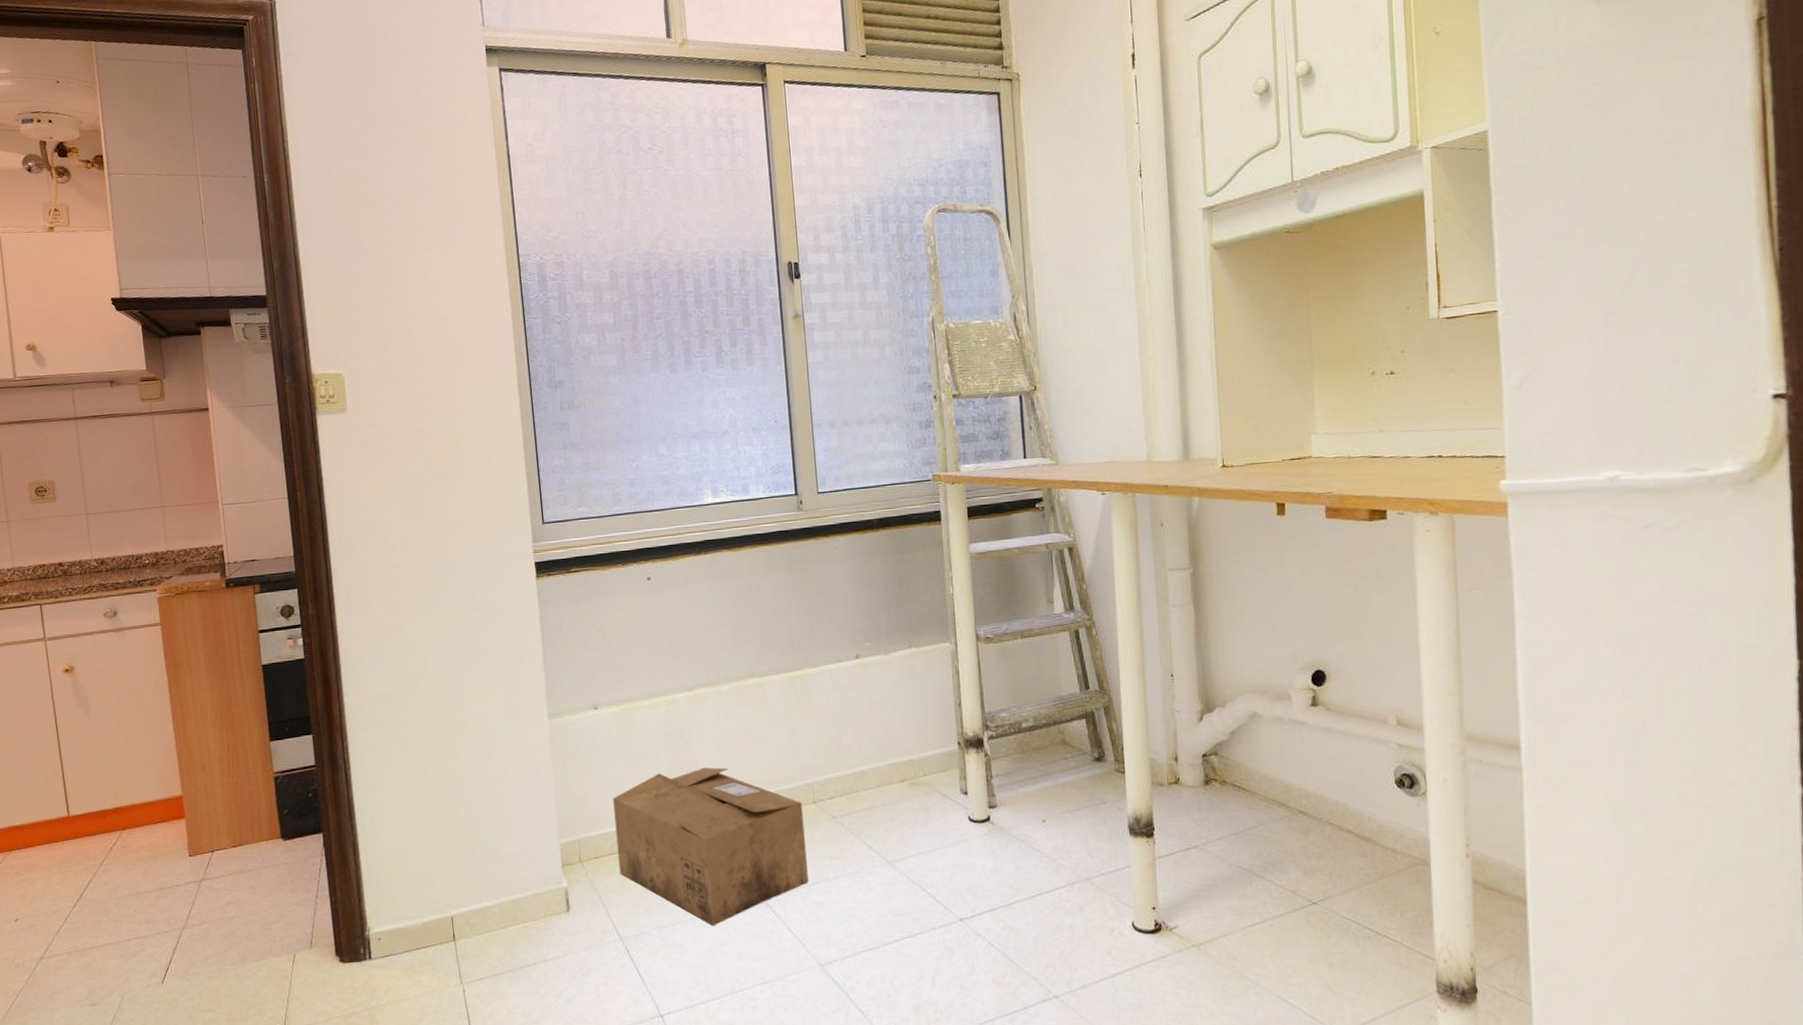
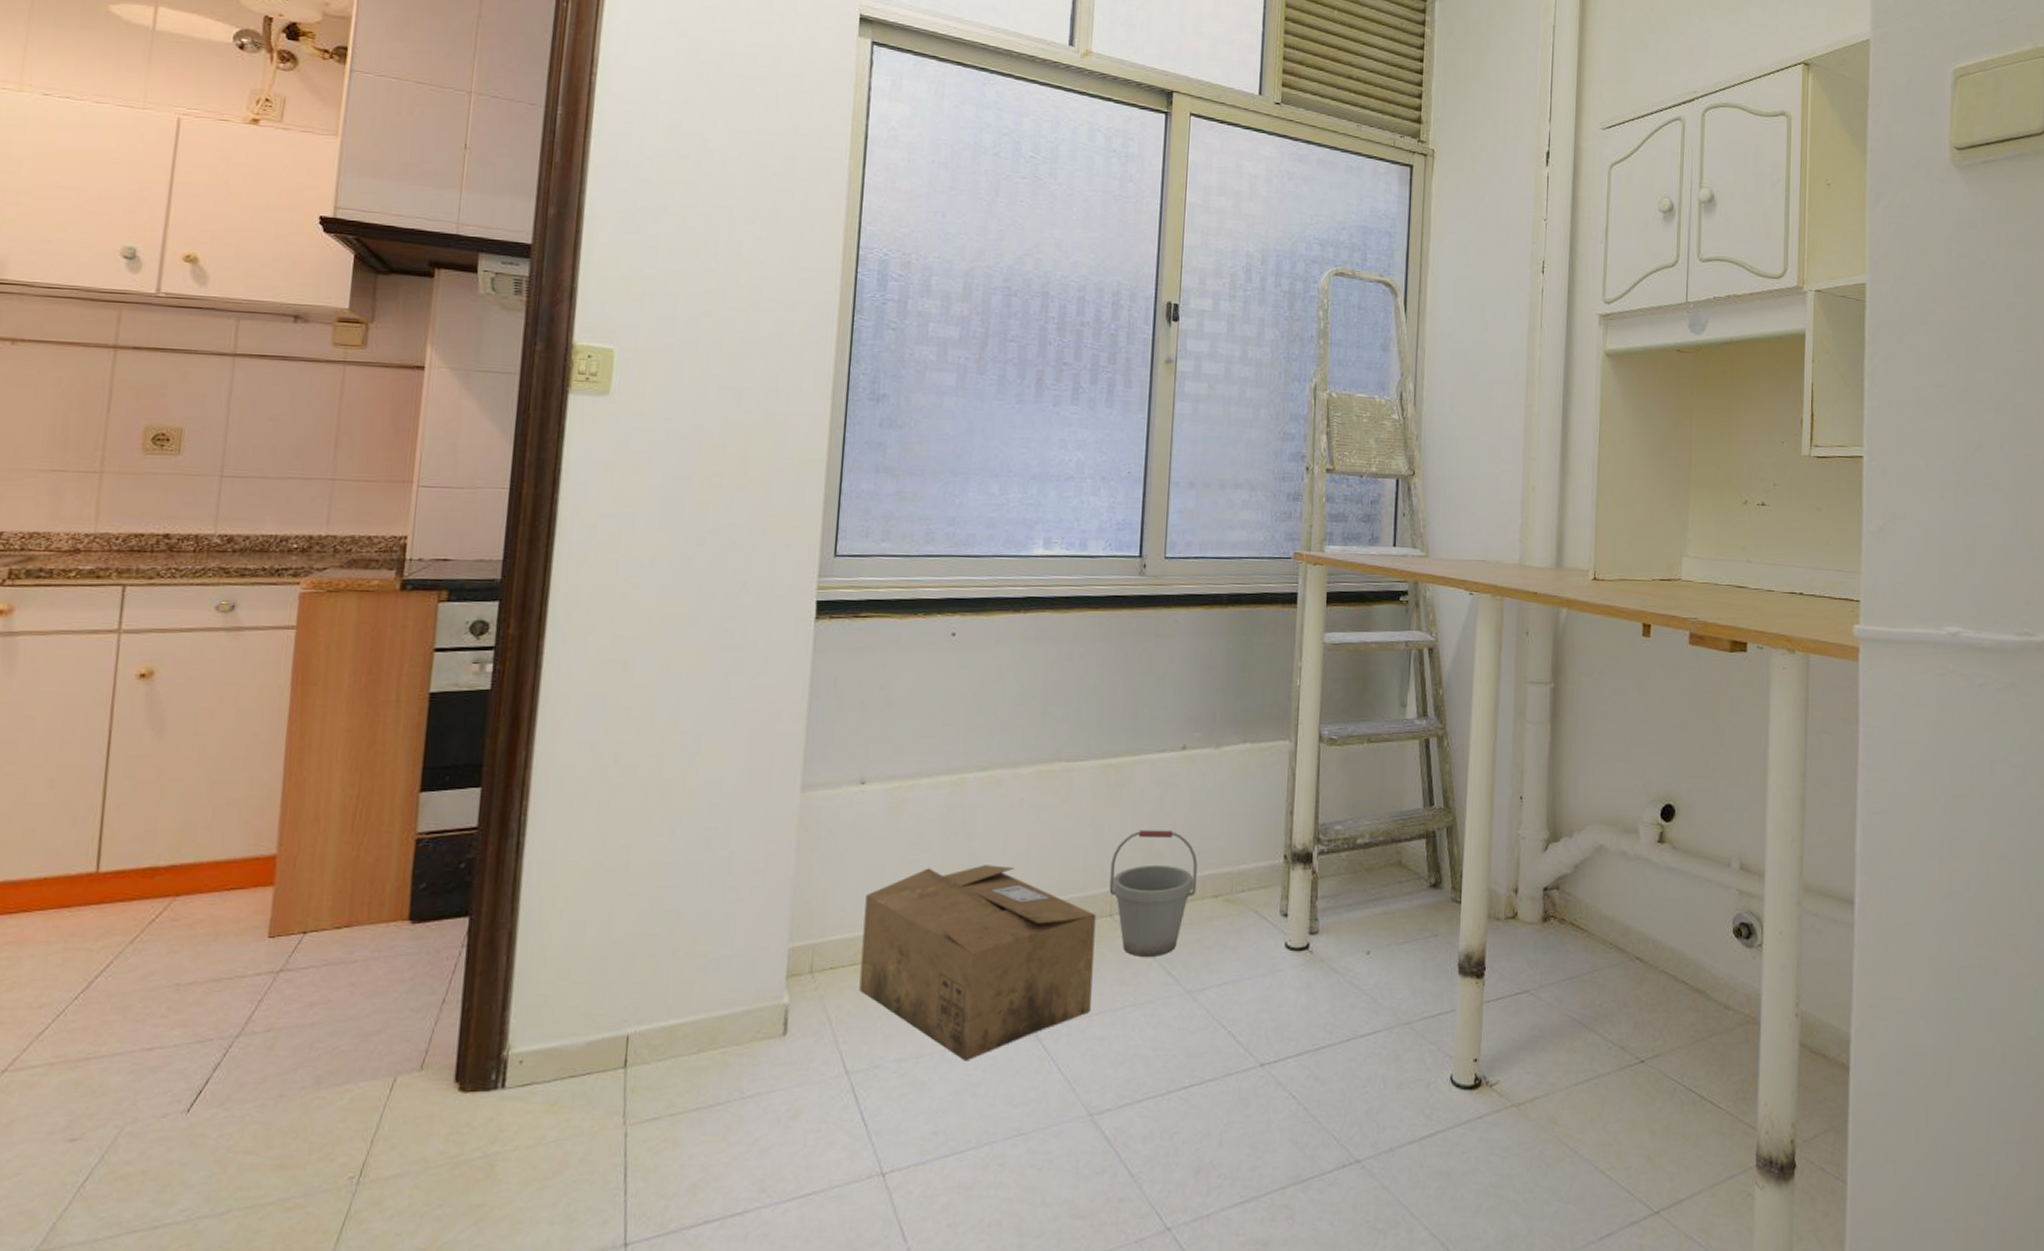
bucket: none [808,728,885,835] -> present [1109,830,1198,957]

